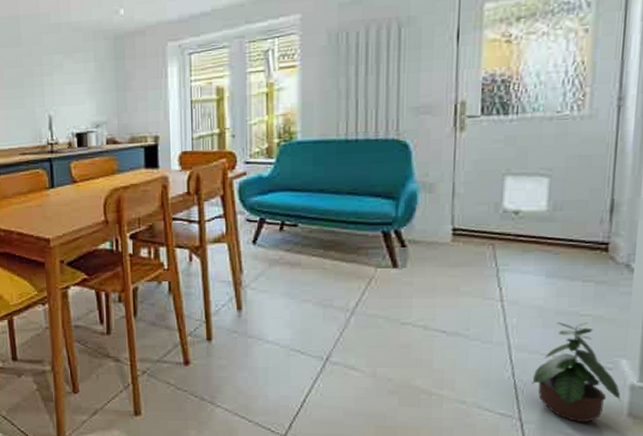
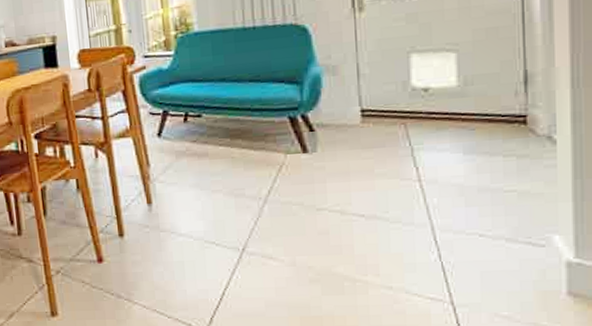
potted plant: present [532,322,621,422] -> none [460,198,558,303]

